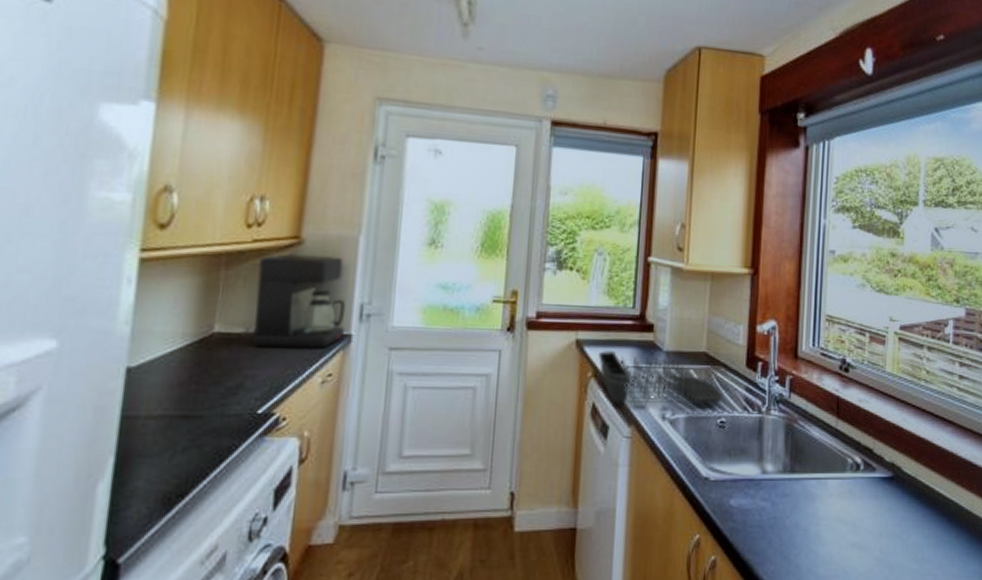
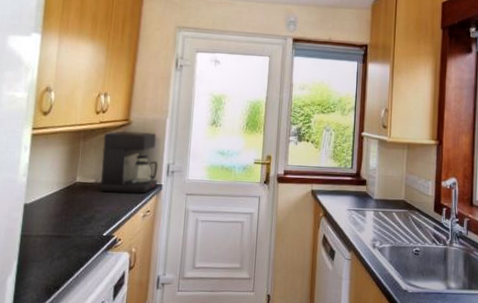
dish rack: present [598,351,724,409] -> none [327,198,418,241]

